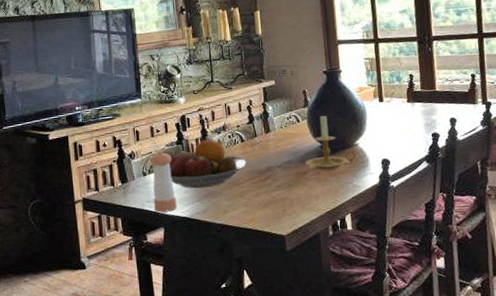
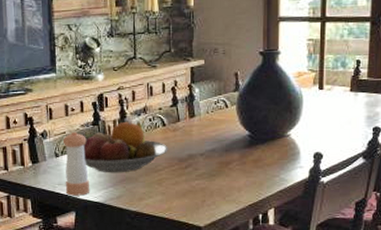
candle holder: present [305,114,357,170] -> none [231,100,288,161]

